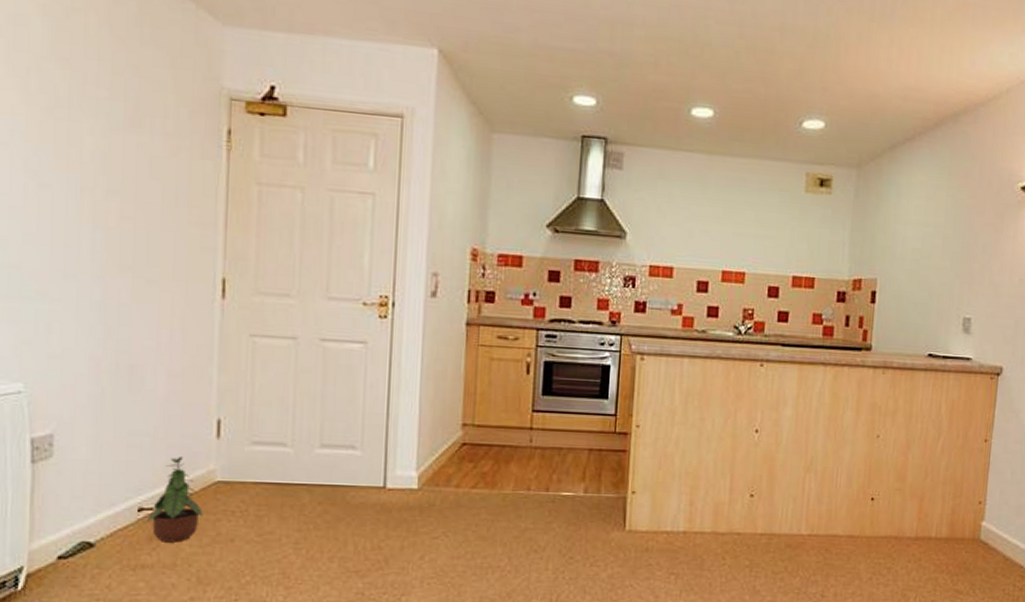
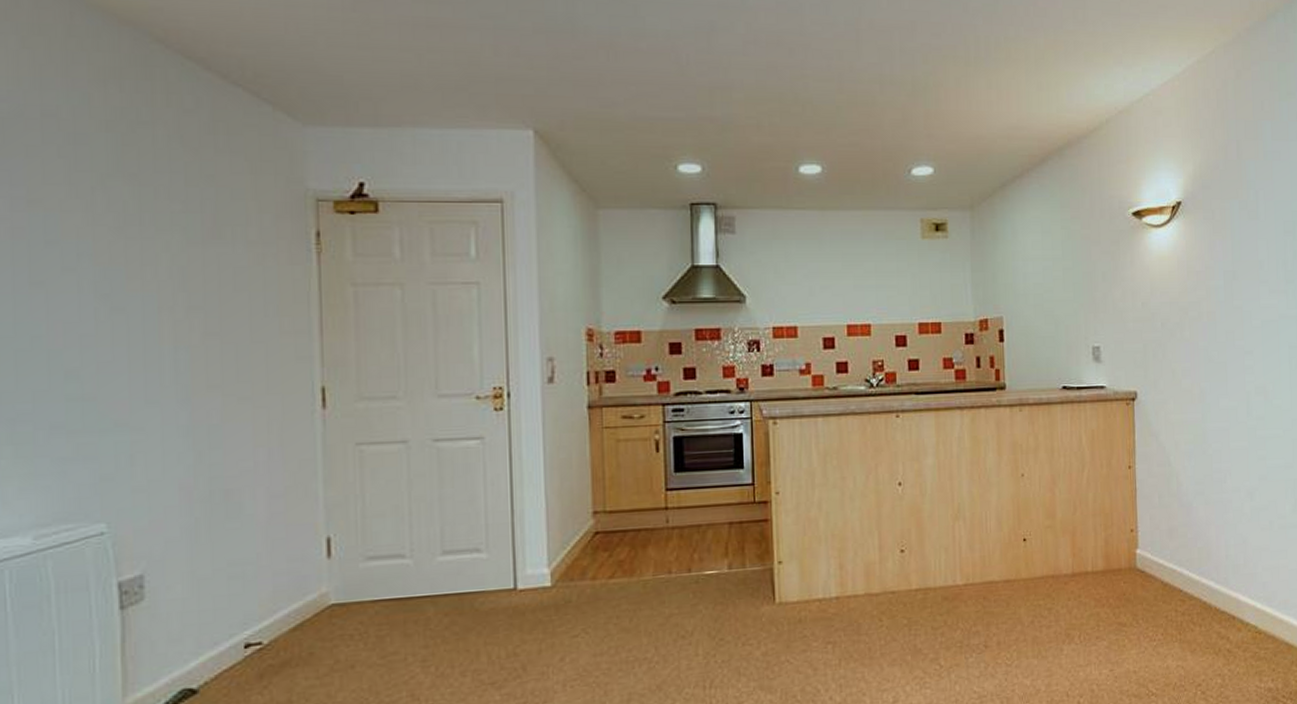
potted plant: present [146,457,203,543] -> none [254,582,318,679]

